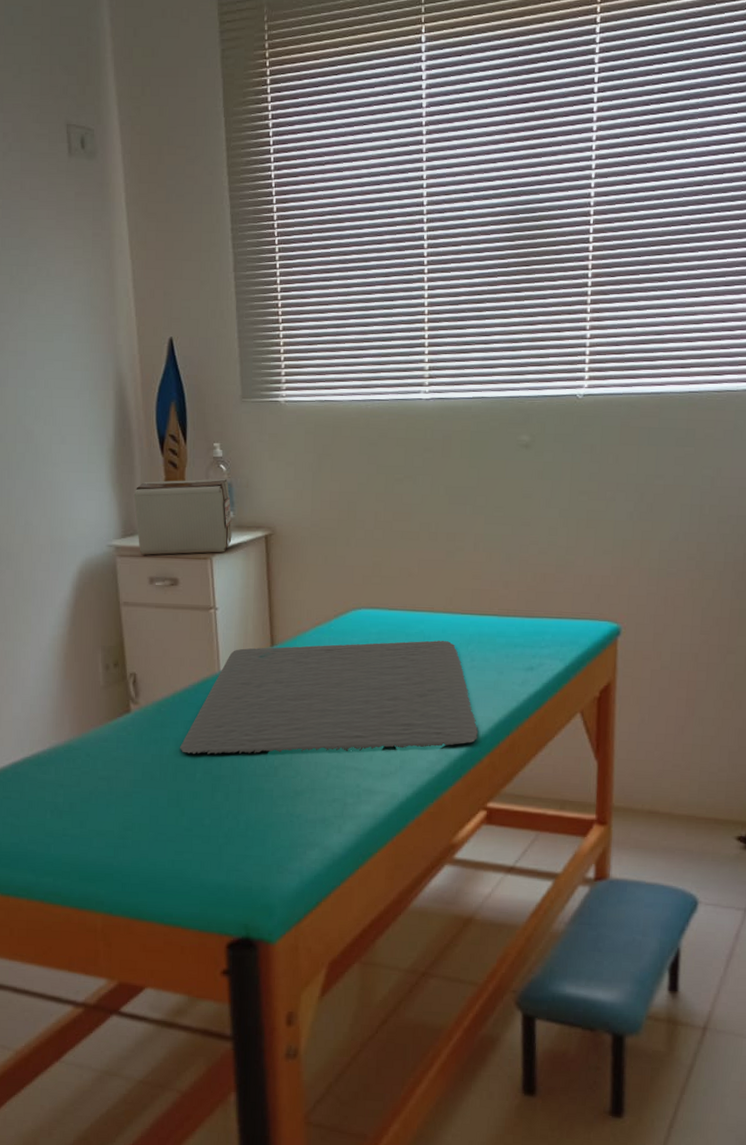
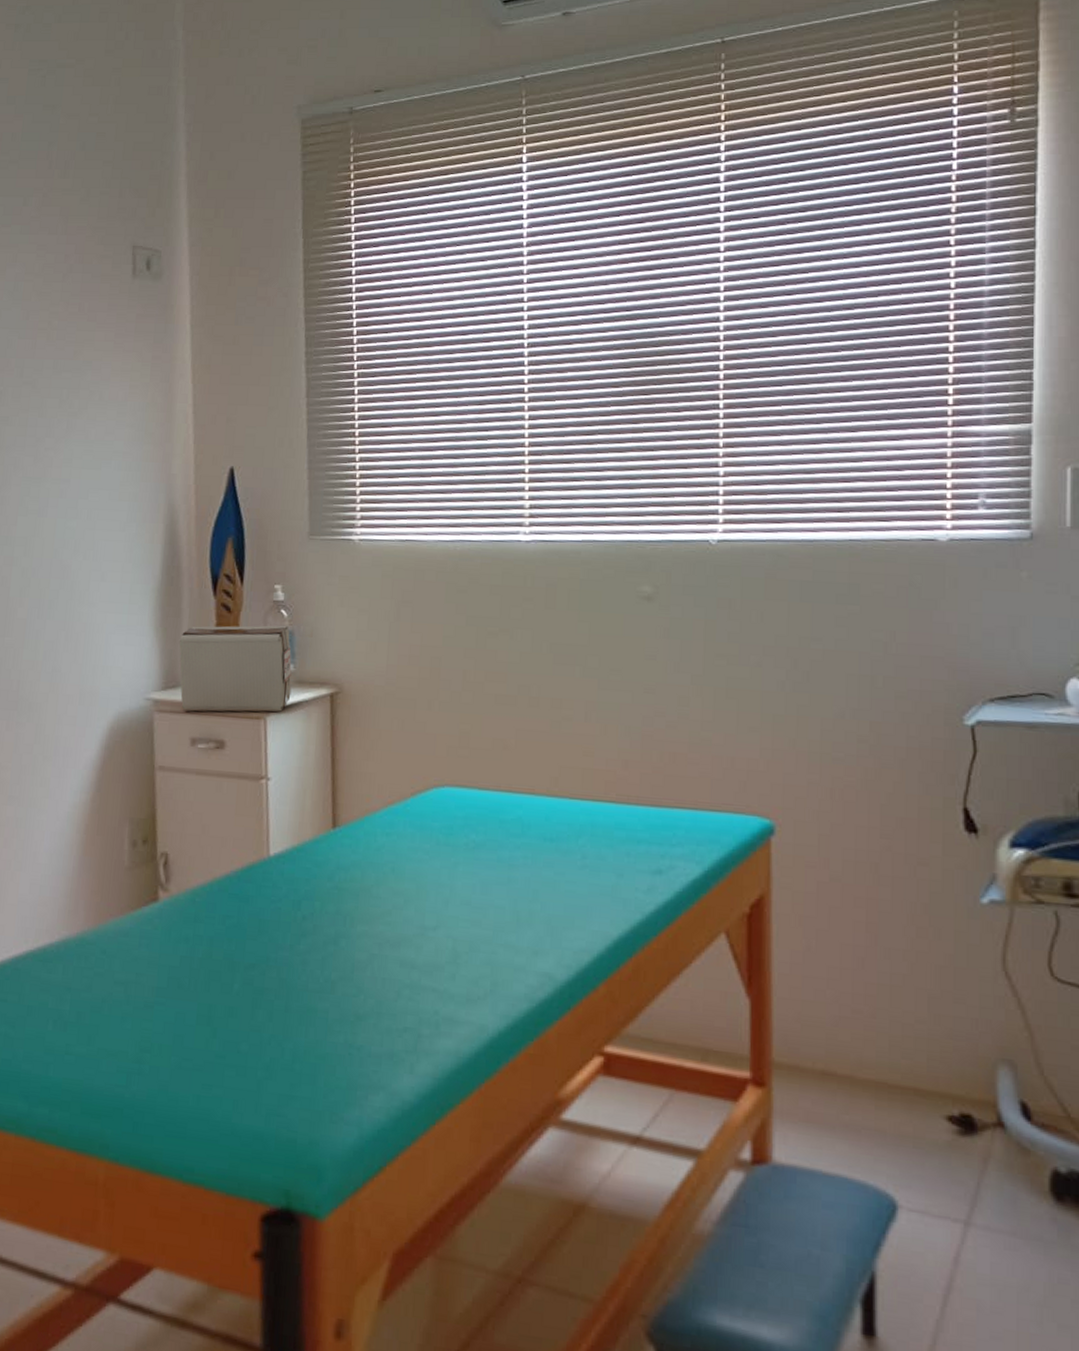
bath mat: present [180,640,479,755] -> none [215,828,592,968]

